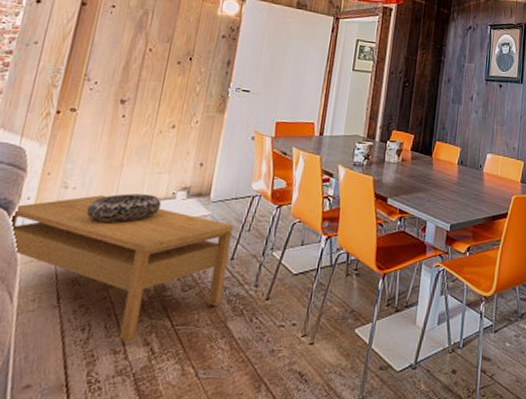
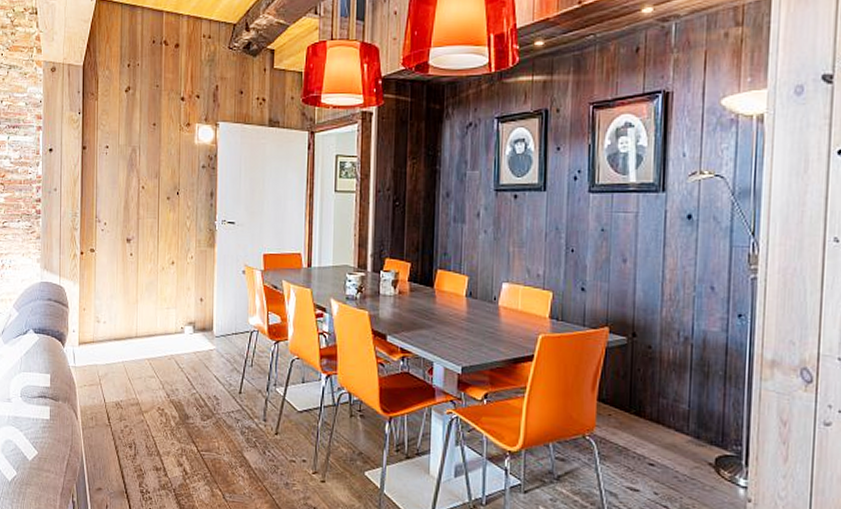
coffee table: present [11,195,233,341] -> none [66,329,237,460]
decorative bowl: present [86,193,162,222] -> none [117,328,173,354]

